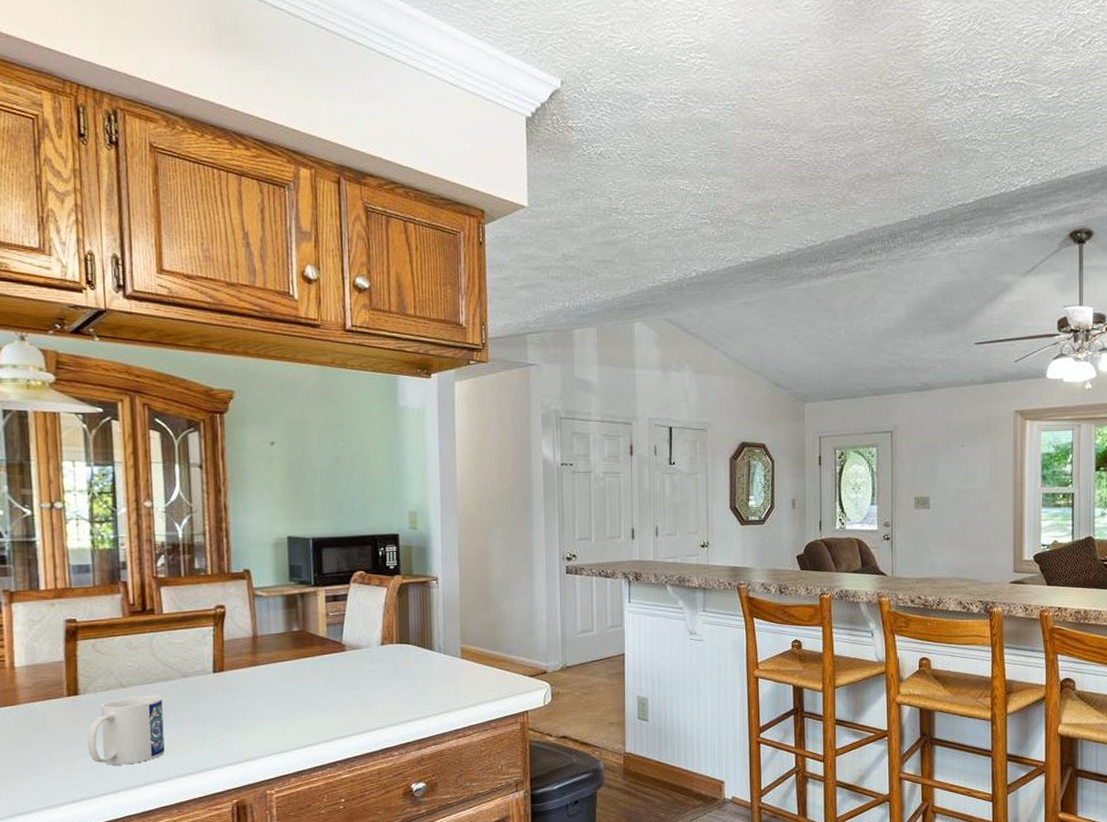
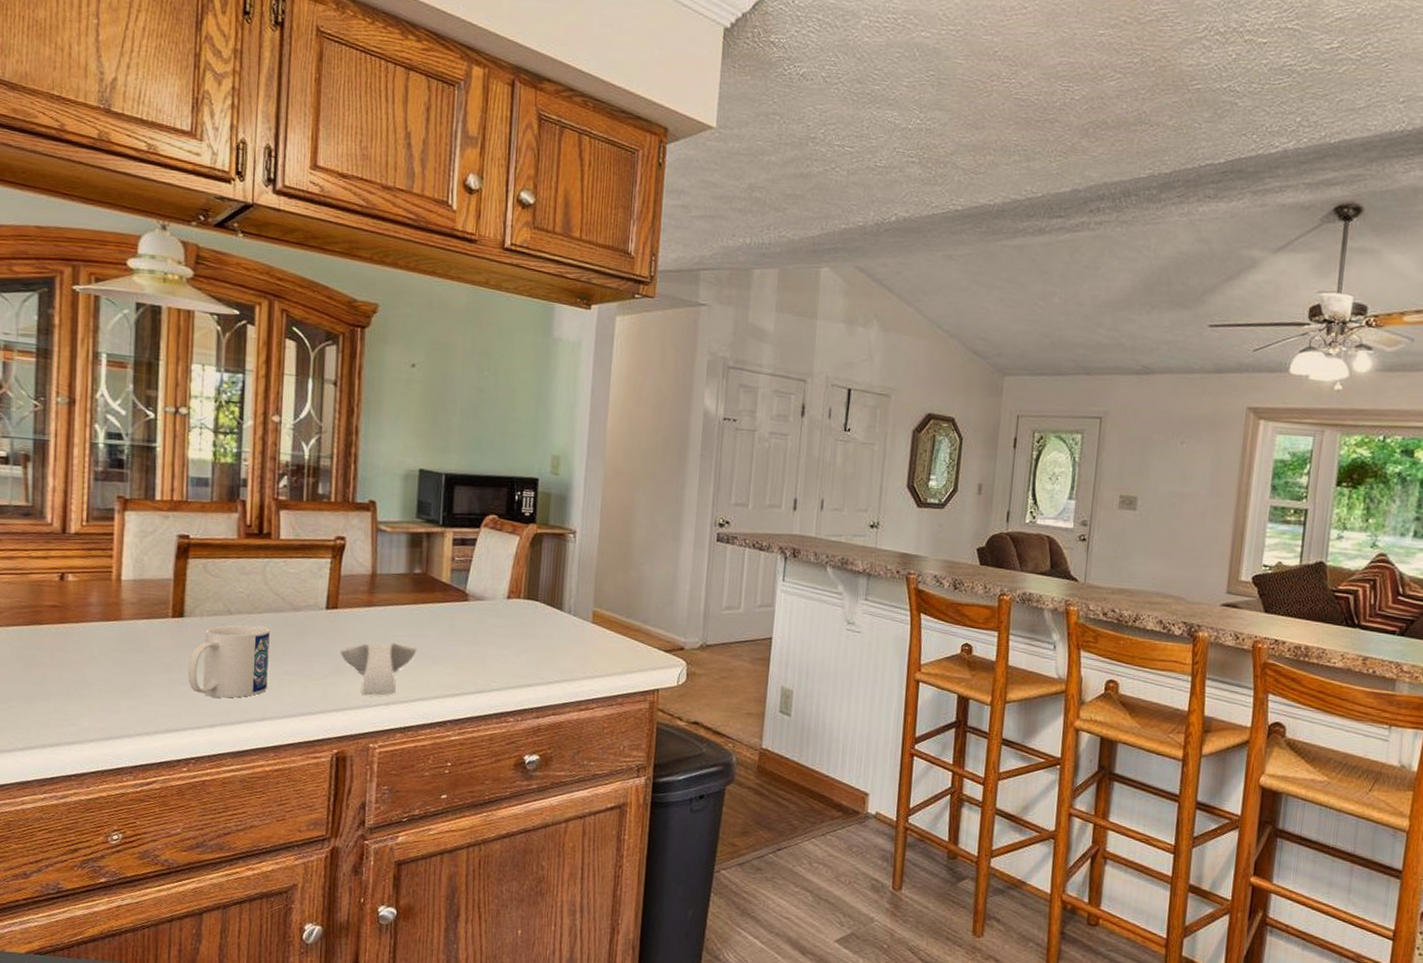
spoon rest: none [230,695,302,747] -> present [340,641,417,696]

